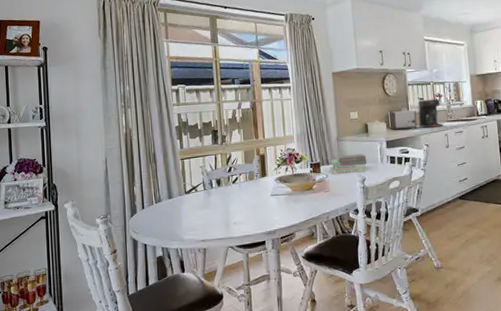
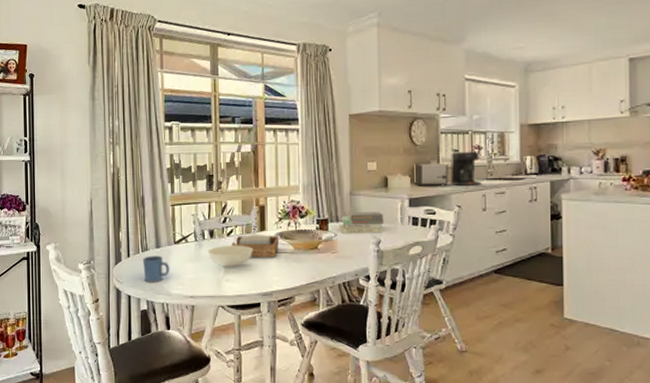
mug: none [157,205,182,232] -> present [143,256,170,283]
bowl: none [216,190,257,212] -> present [208,245,254,268]
napkin holder: none [237,180,279,201] -> present [231,235,279,258]

